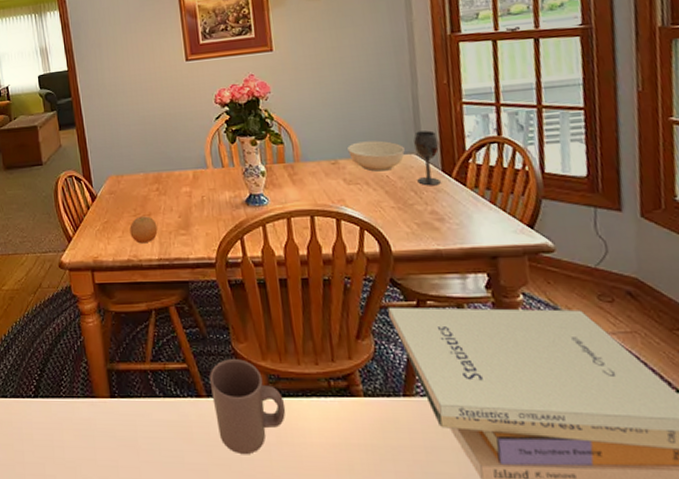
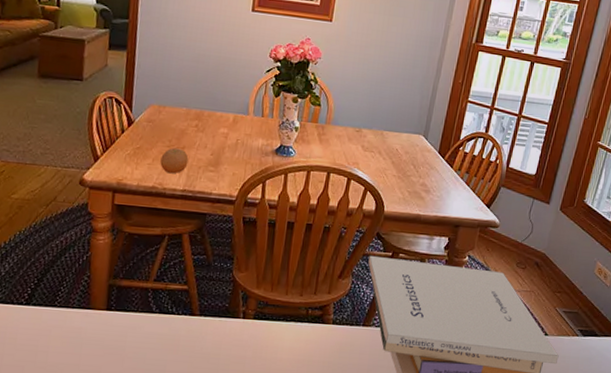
mug: present [209,359,286,455] -> none [203,285,267,366]
bowl: present [347,140,405,172] -> none [371,116,416,145]
wine glass: present [413,130,441,186] -> none [418,117,443,164]

